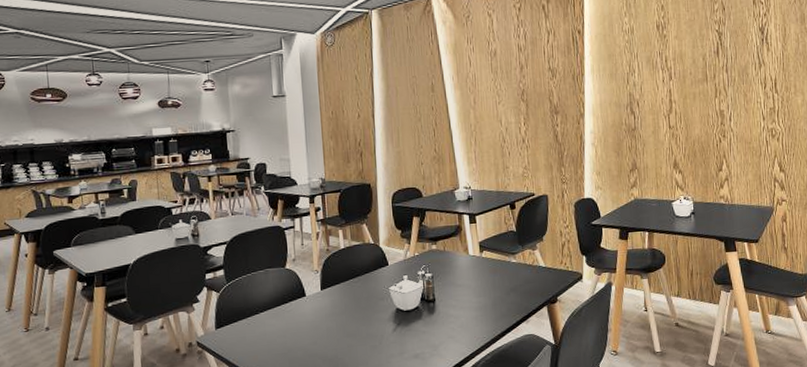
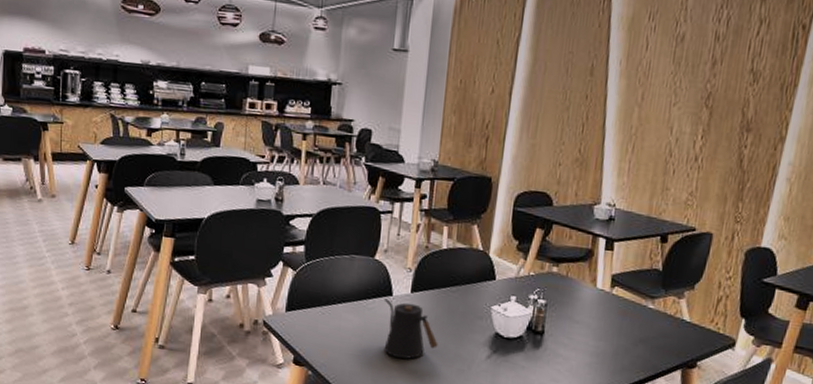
kettle: none [299,299,351,348] -> present [384,298,438,360]

